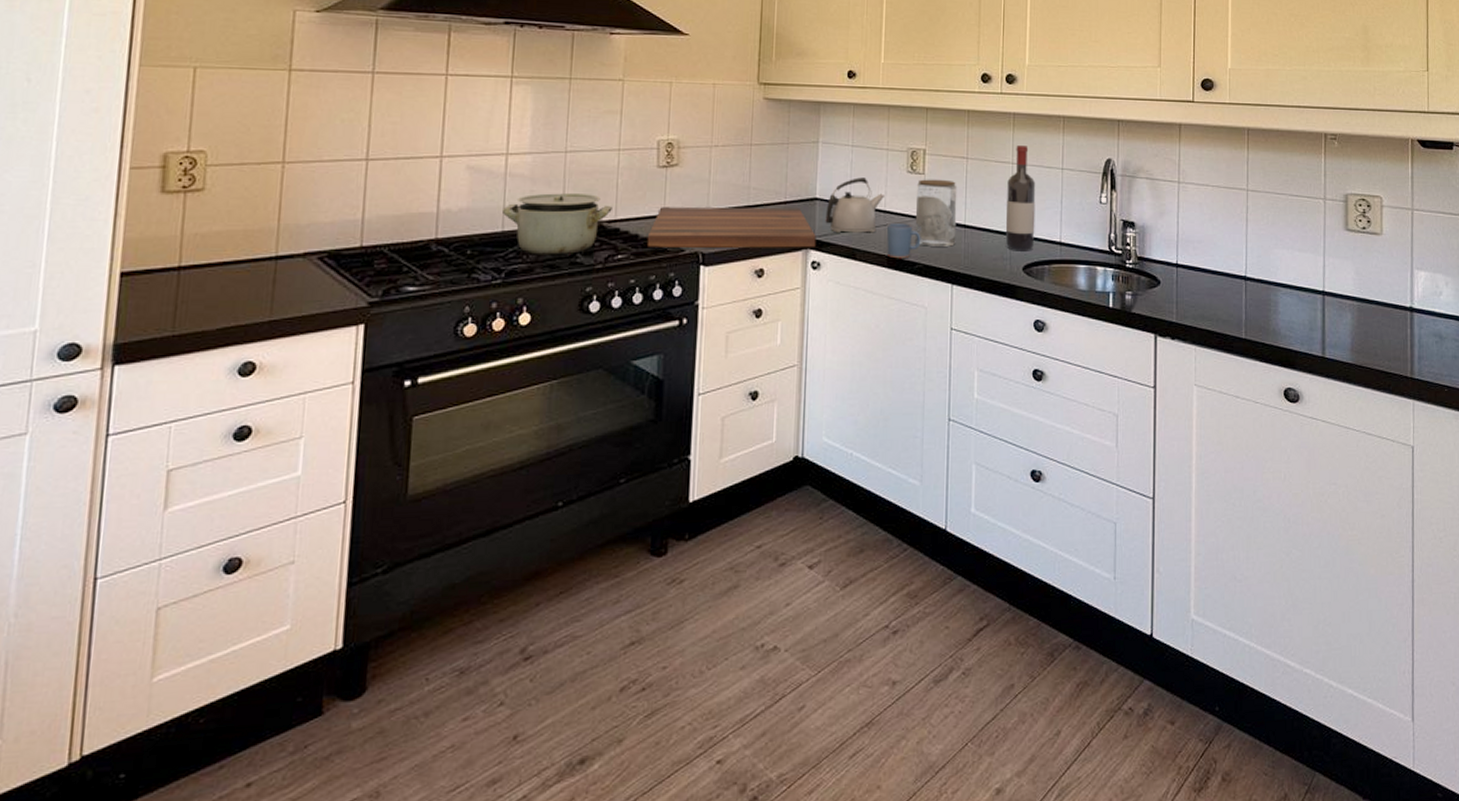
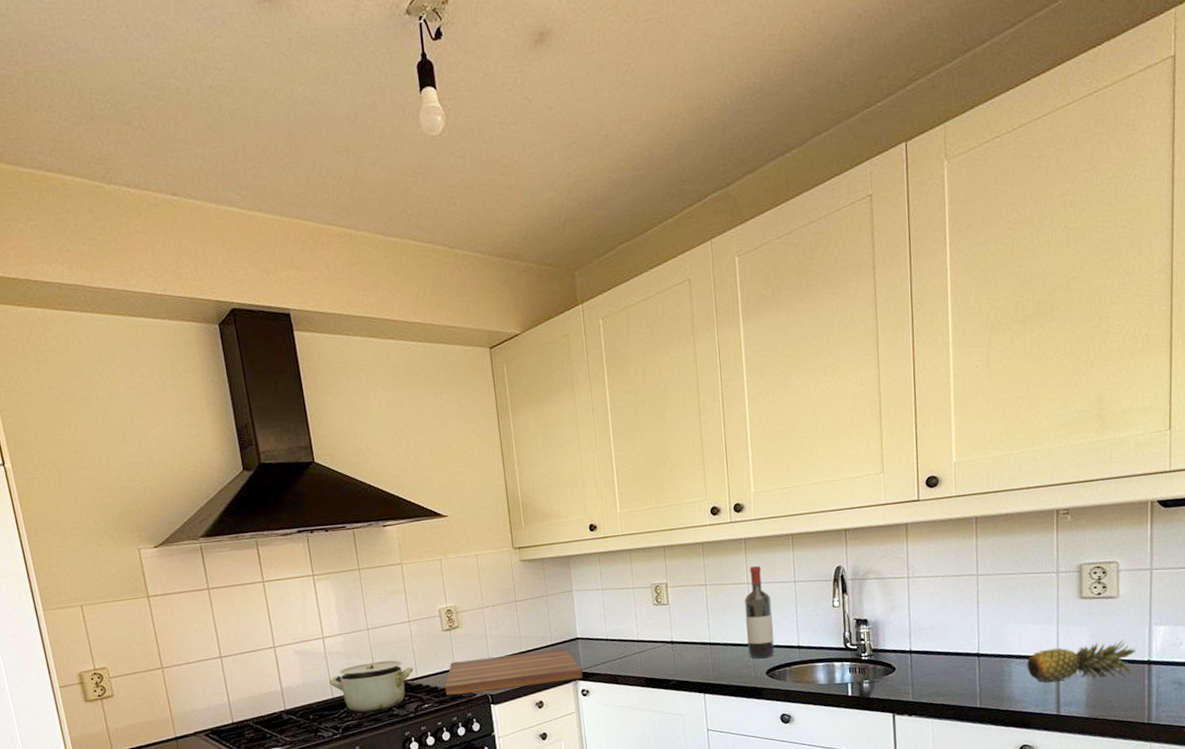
kettle: present [825,177,884,233] -> none [587,615,636,664]
mug: present [886,222,921,259] -> none [641,648,673,679]
jar: present [914,179,957,247] -> none [663,606,704,665]
fruit: none [1293,280,1399,321] -> present [1027,639,1136,682]

